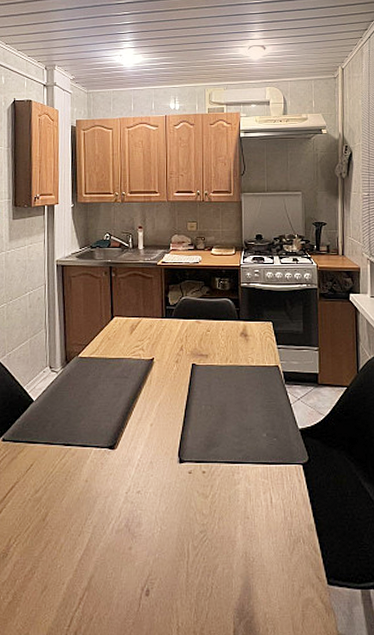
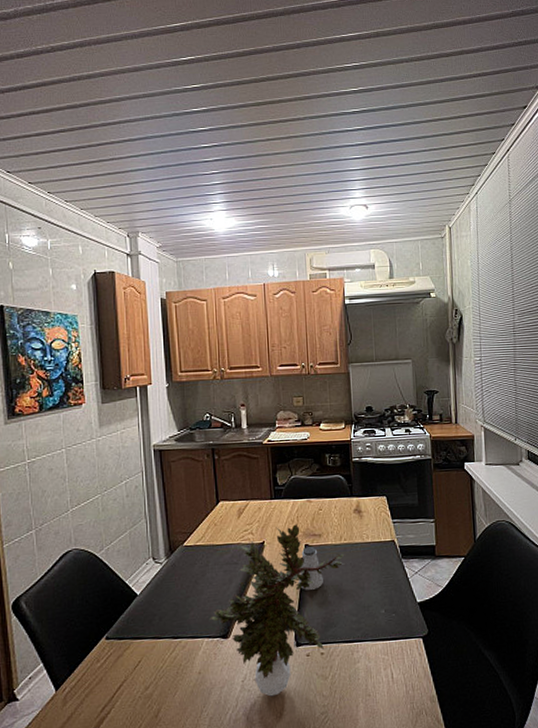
potted plant: none [99,343,230,511] -> present [210,524,345,697]
saltshaker: none [185,366,208,408] -> present [299,546,323,590]

